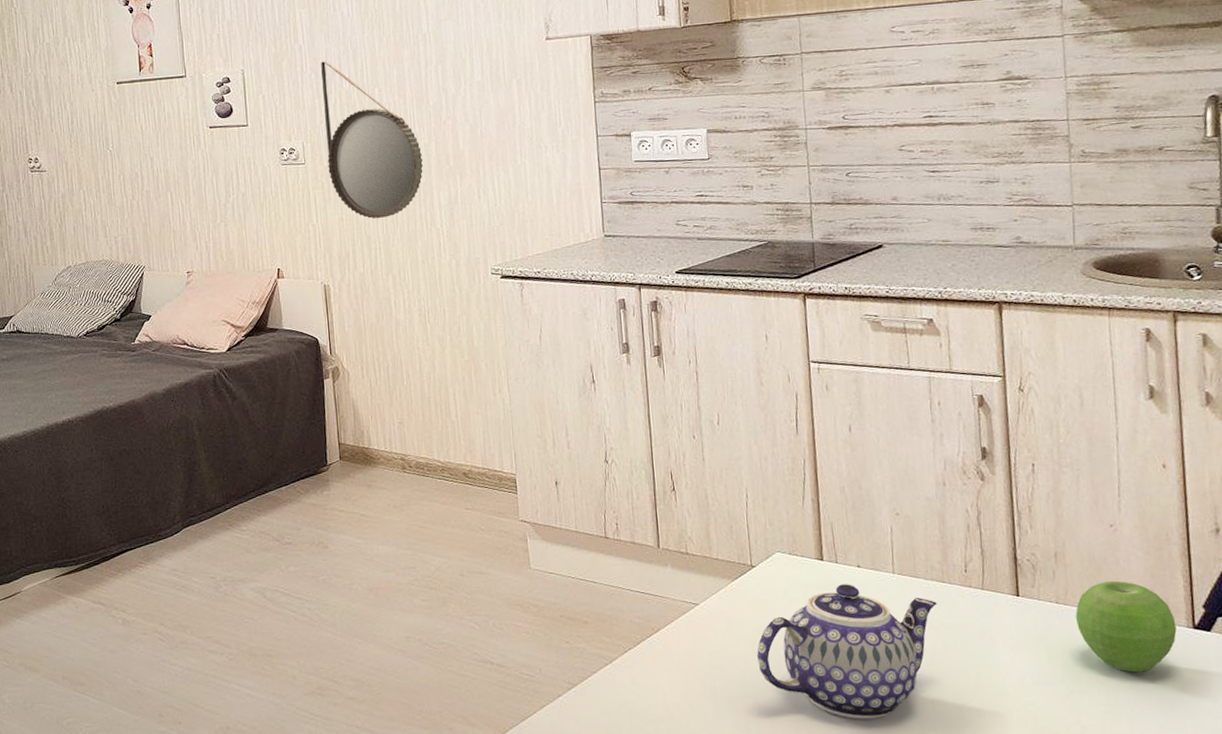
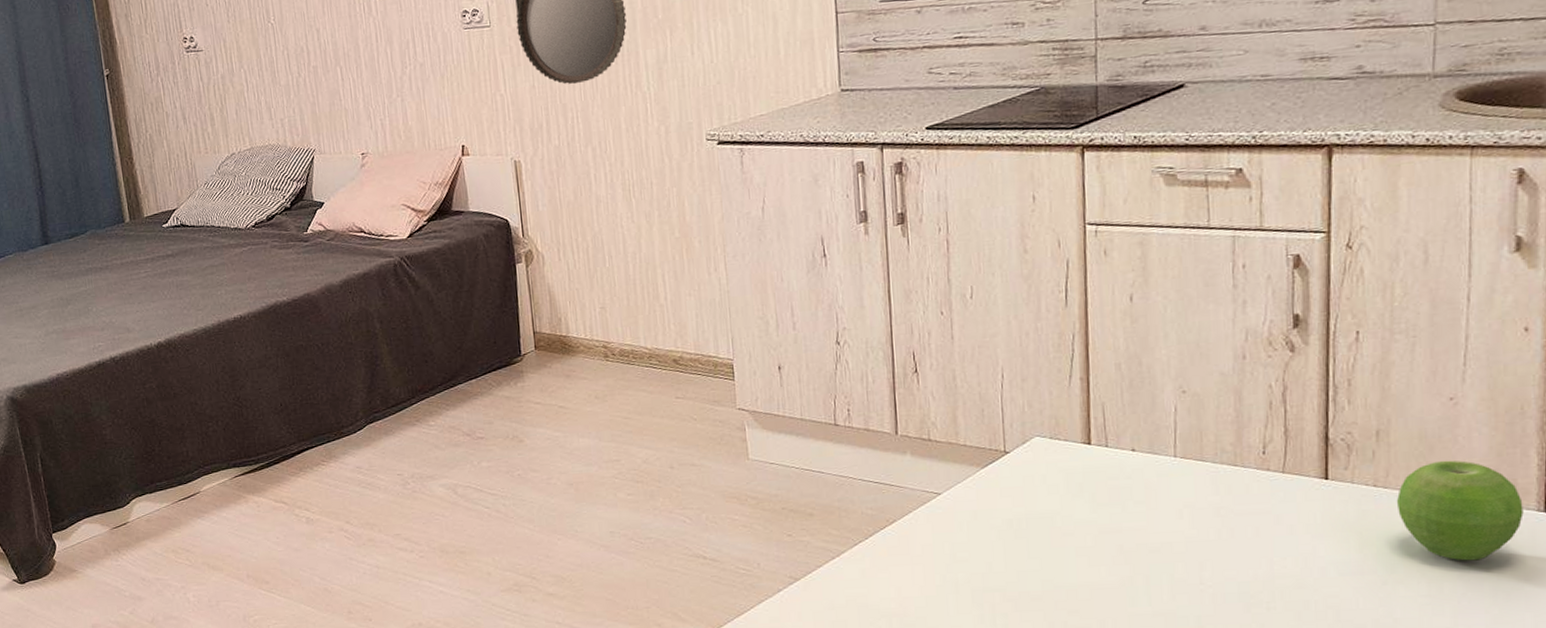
teapot: present [757,584,937,719] -> none [1007,469,1226,613]

